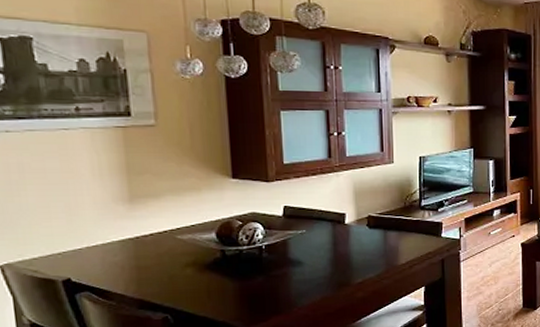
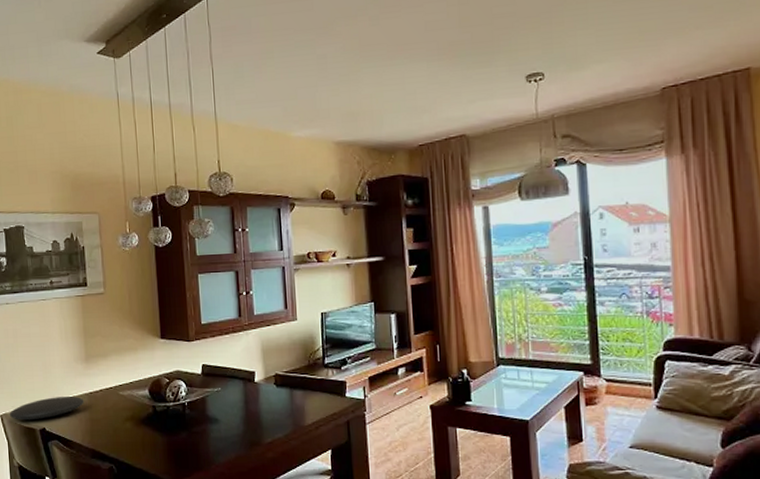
plate: none [13,242,128,271] -> present [9,397,84,420]

